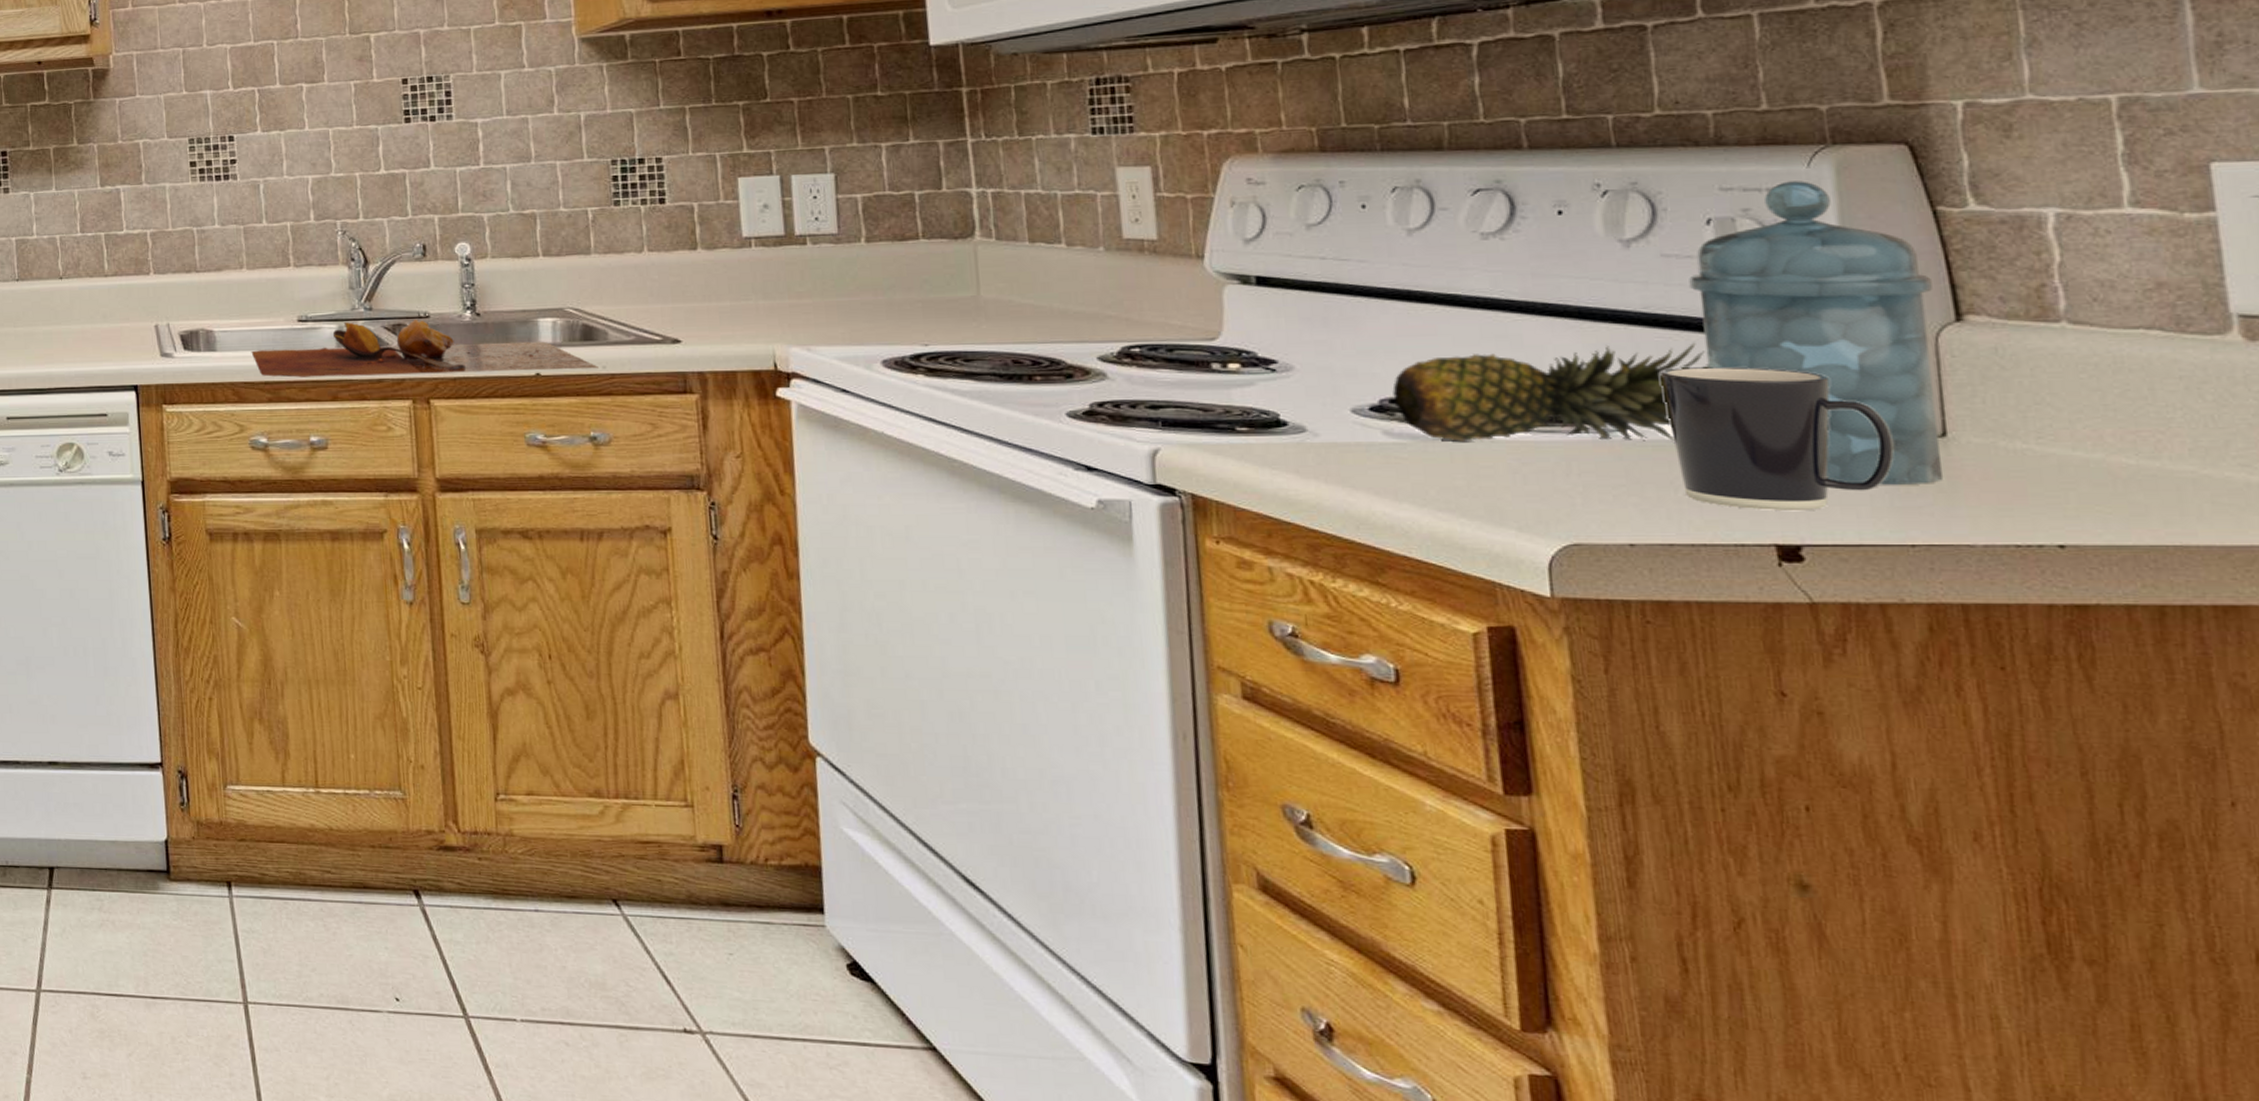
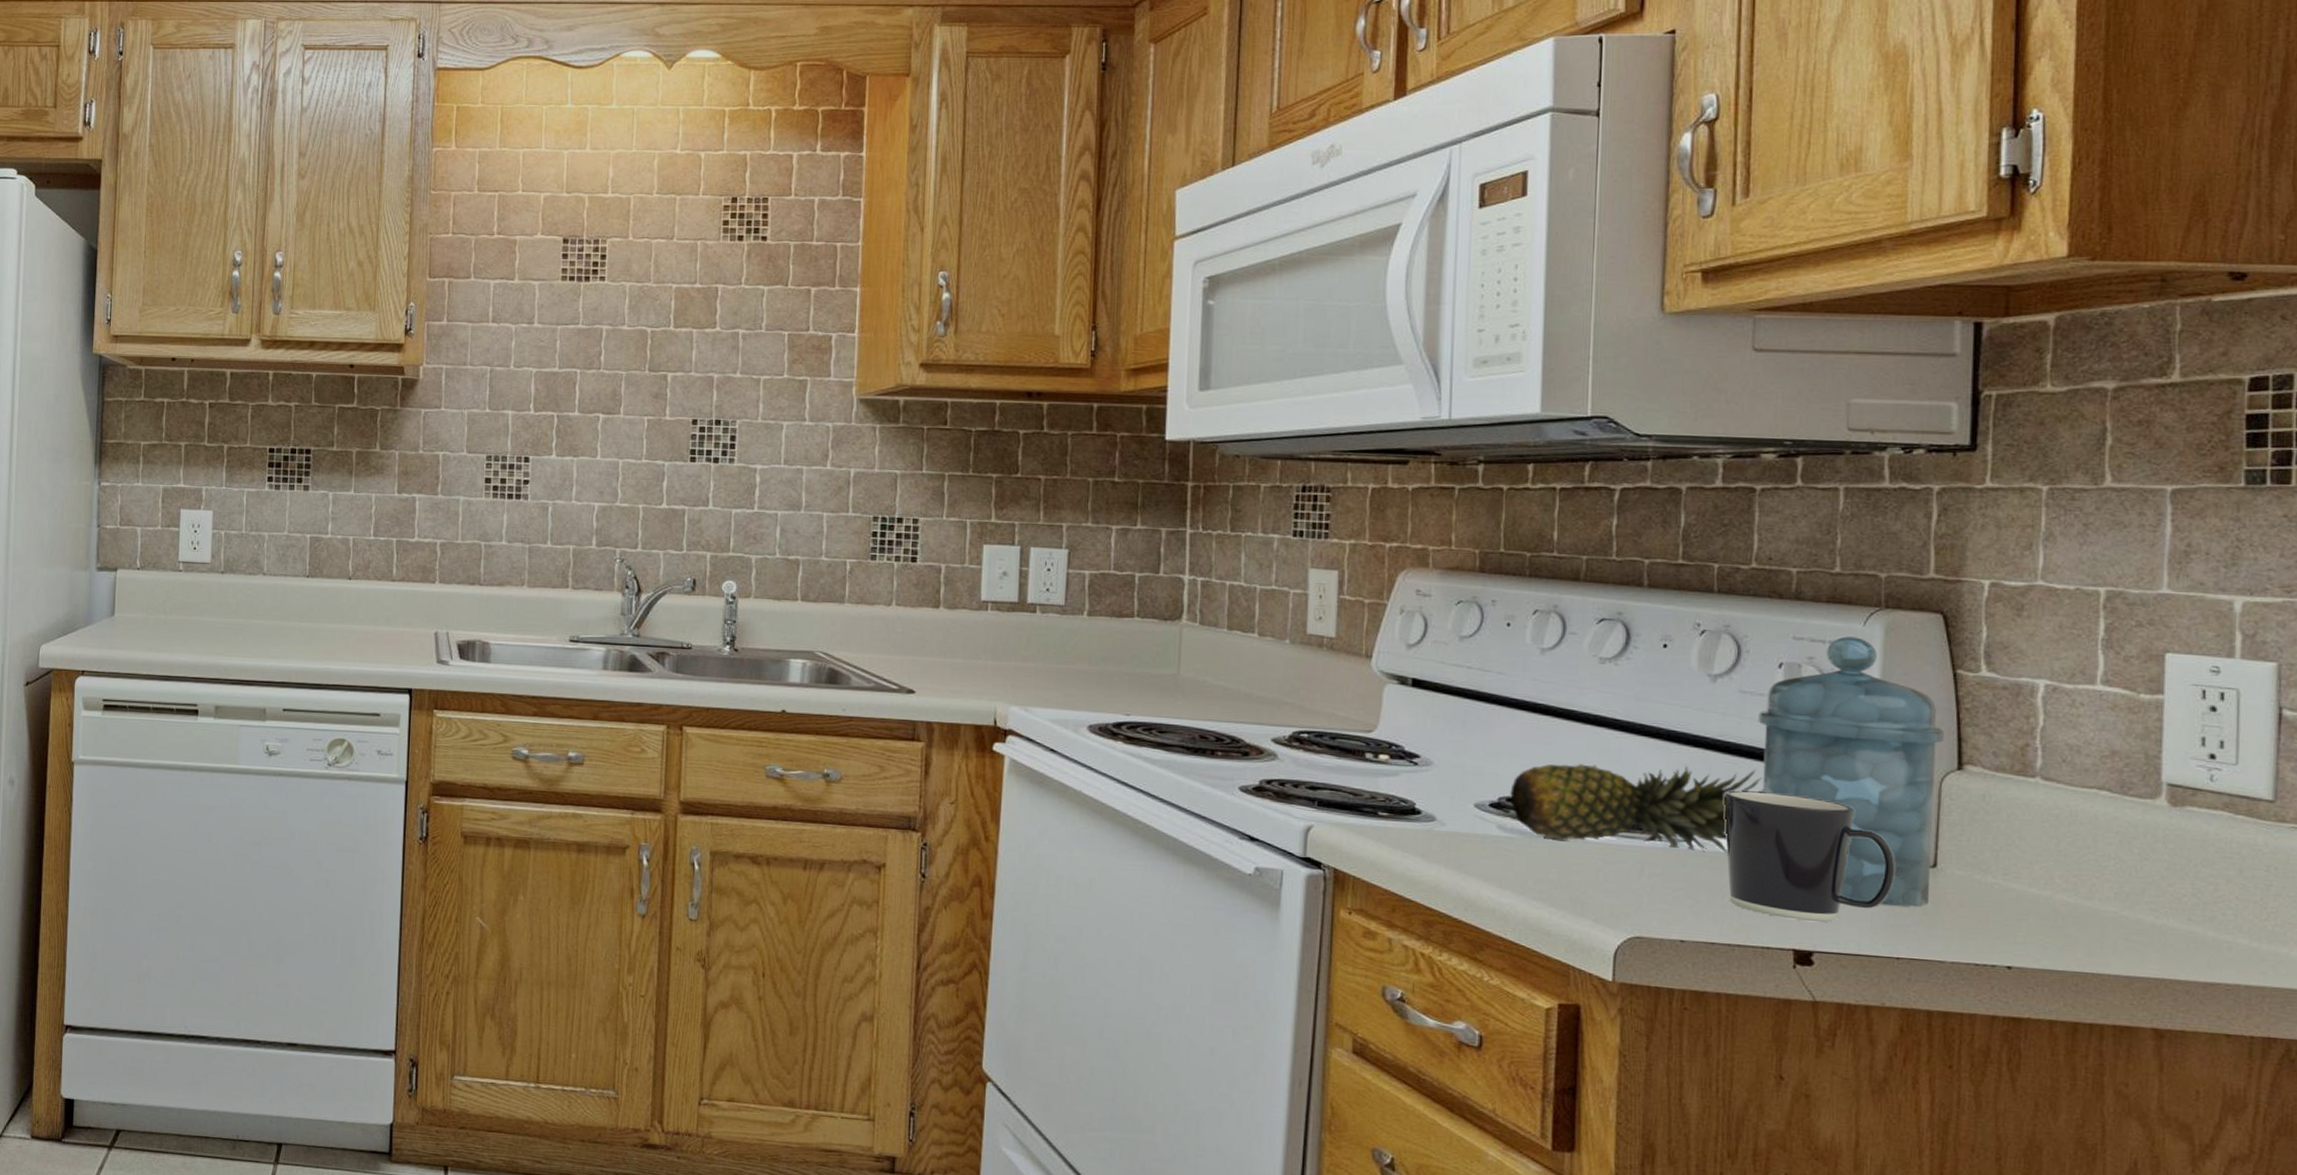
cutting board: present [251,319,598,378] -> none [522,646,839,711]

